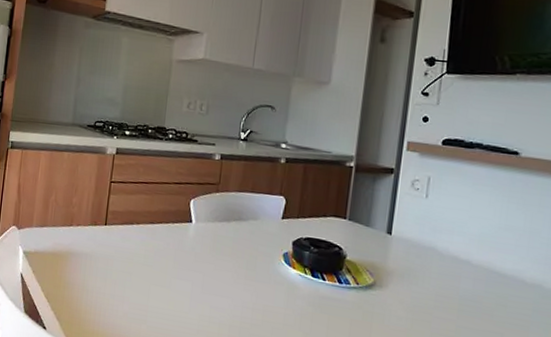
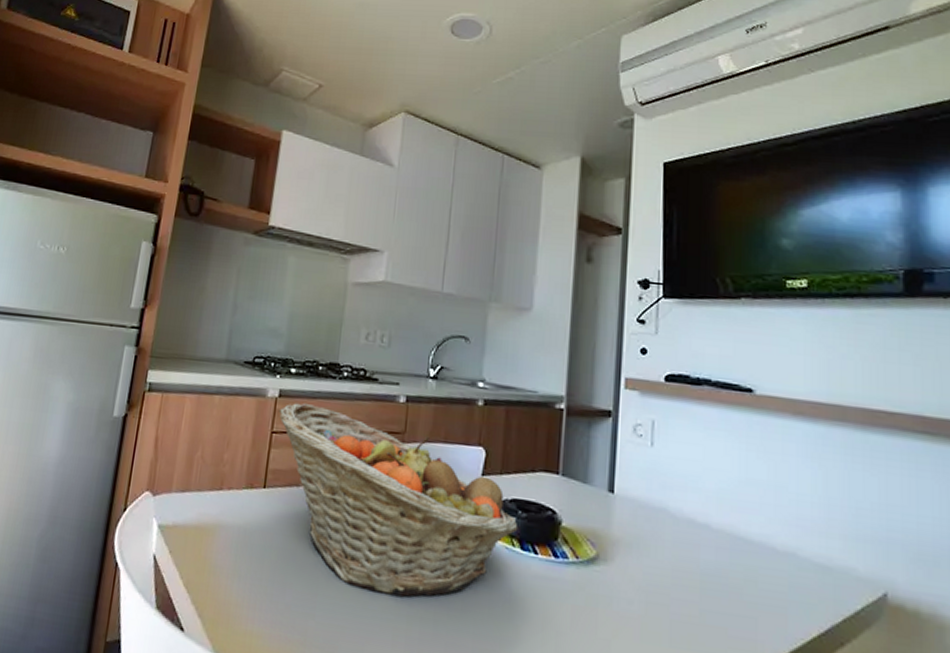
fruit basket: none [116,158,311,310] -> present [279,402,519,597]

